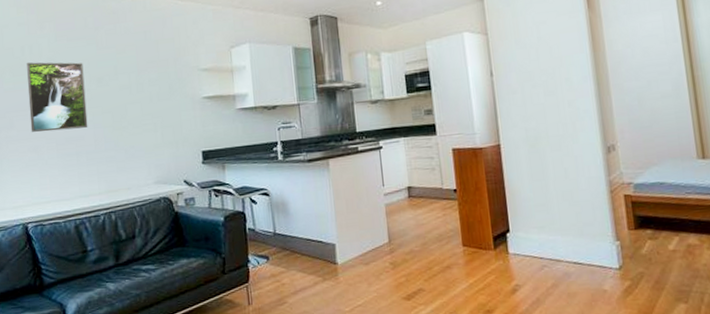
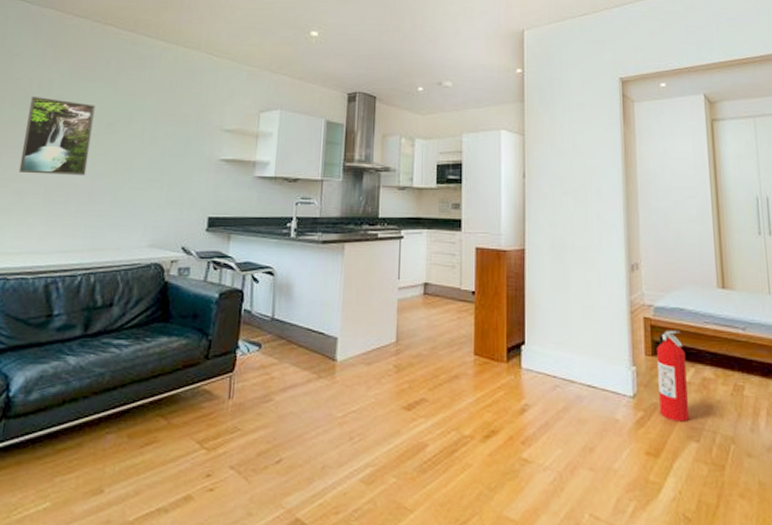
fire extinguisher: none [639,203,676,287] -> present [657,330,689,422]

